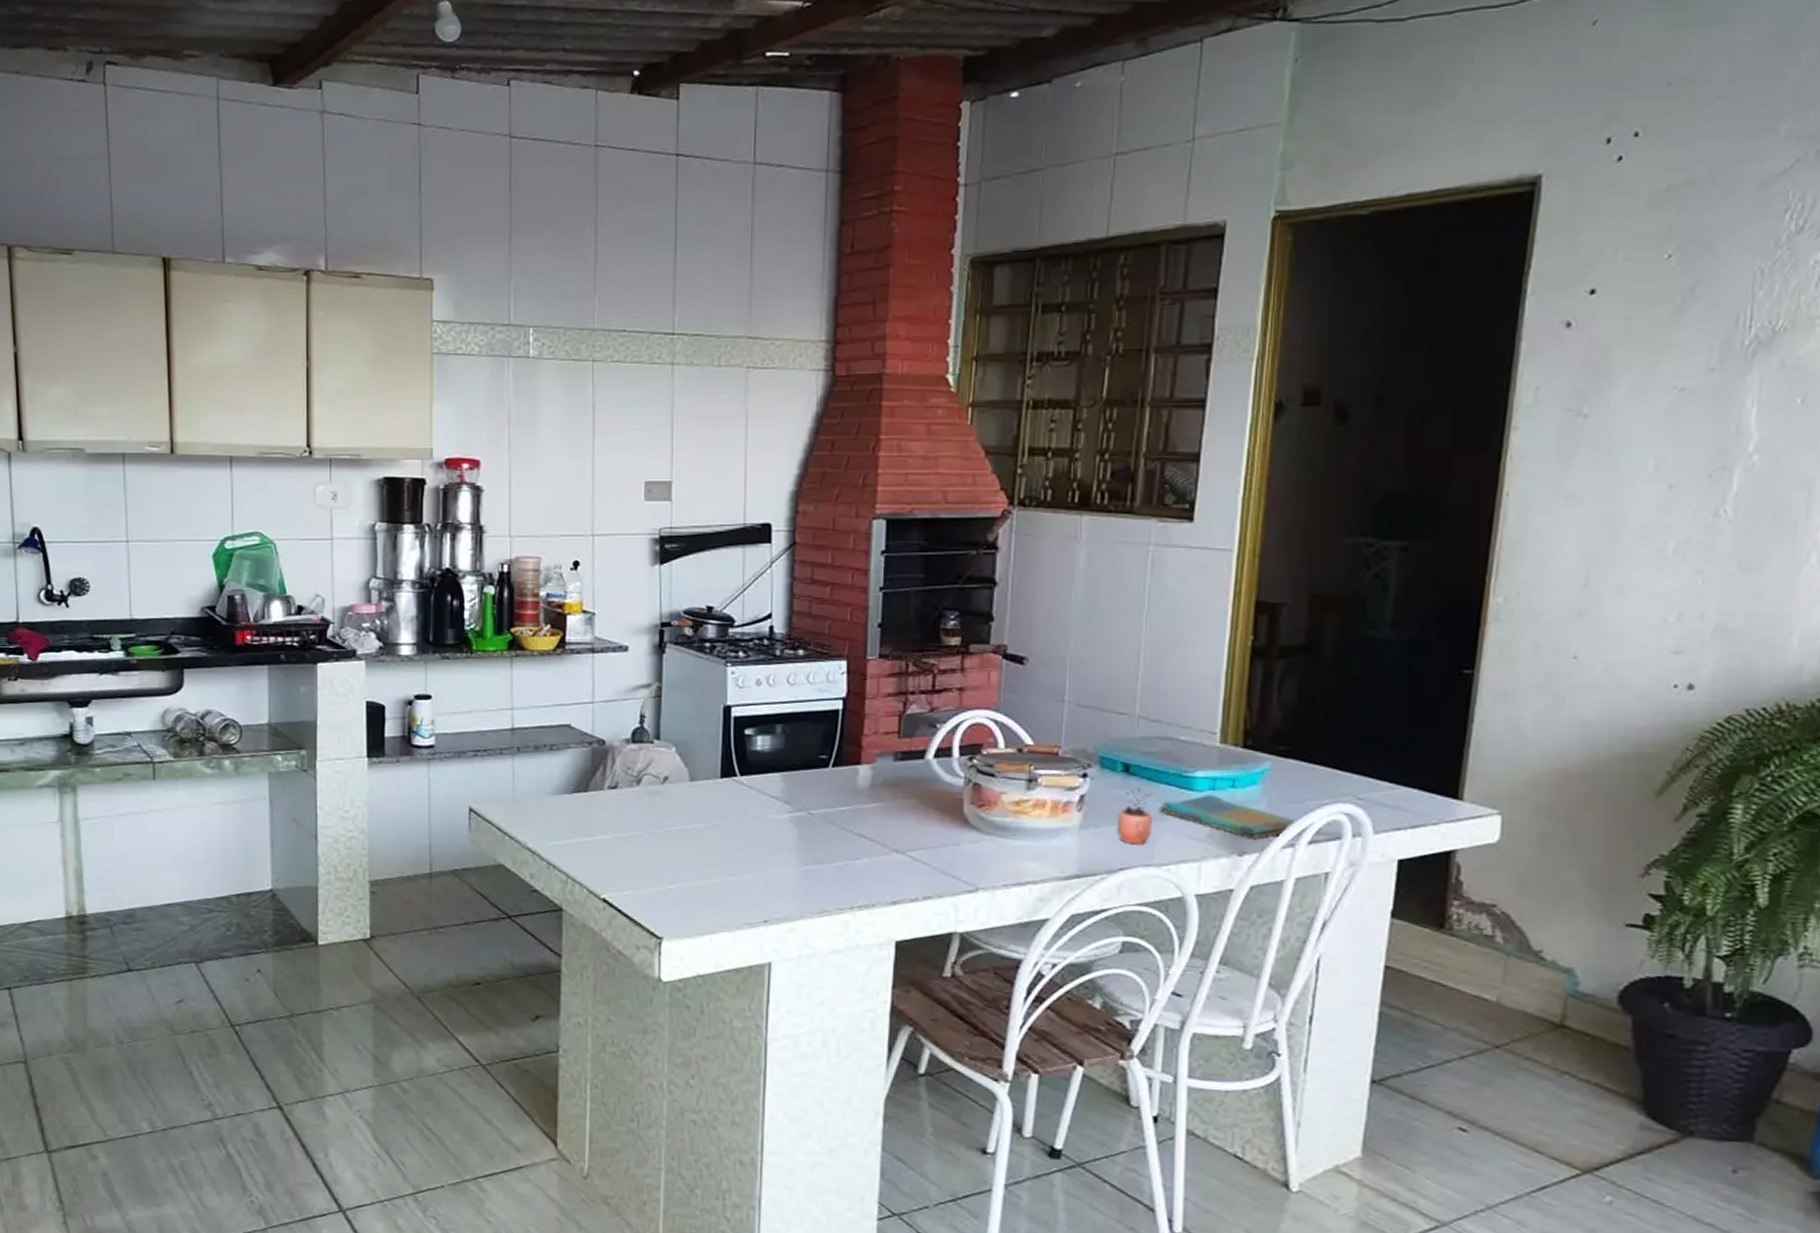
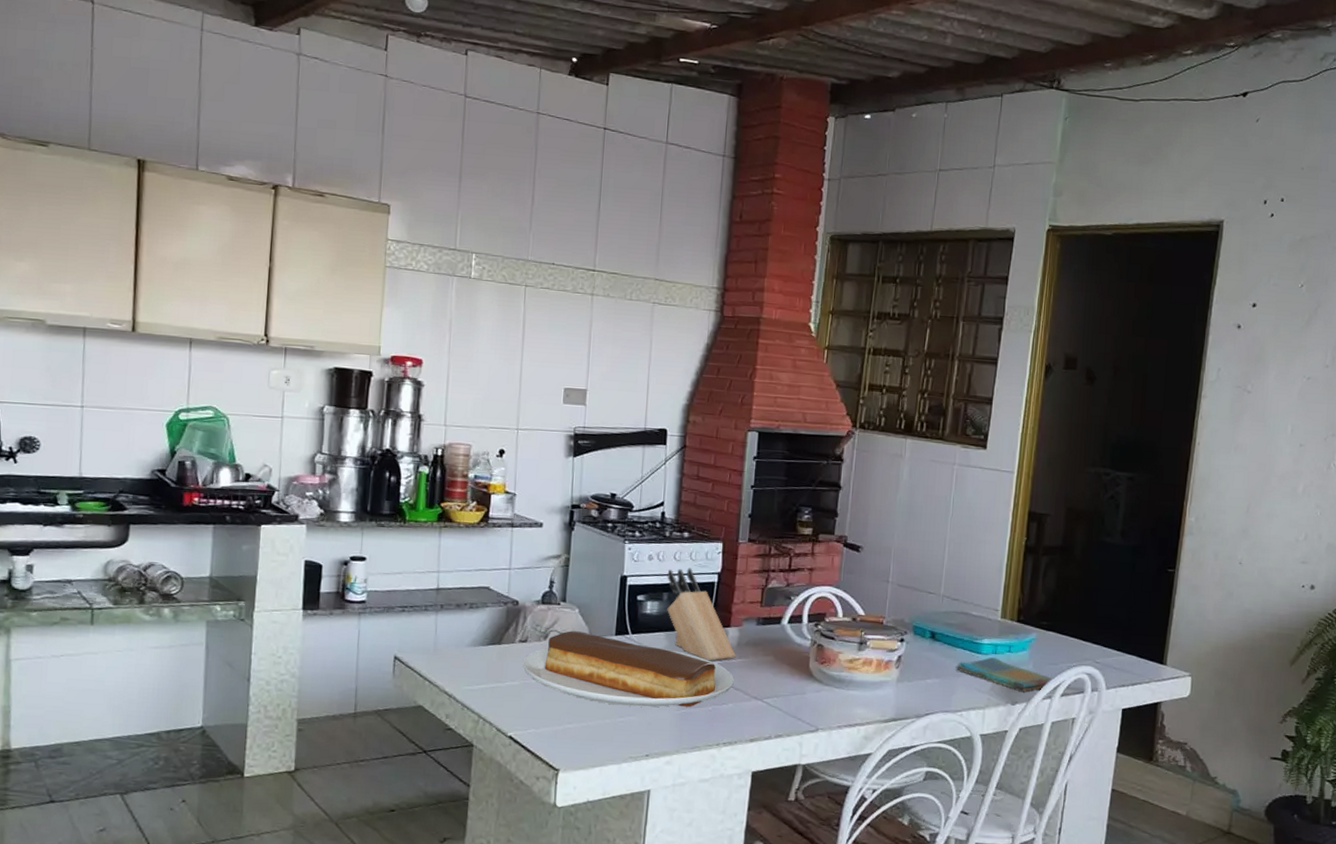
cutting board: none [613,774,868,864] -> present [522,631,734,707]
knife block: none [780,693,869,807] -> present [667,568,736,661]
cocoa: present [1116,786,1152,845] -> none [924,650,951,695]

